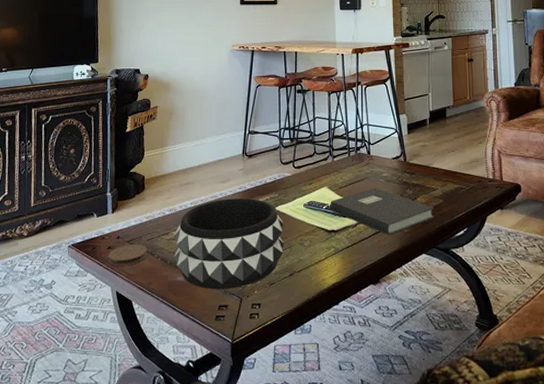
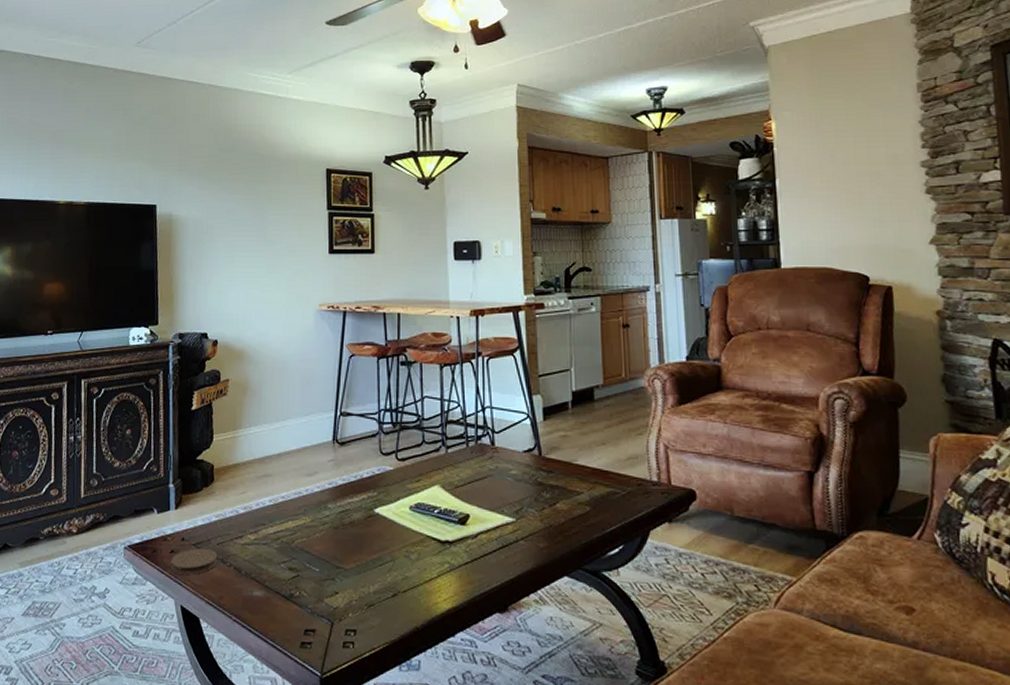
decorative bowl: present [173,198,284,289] -> none [248,496,385,610]
book: present [330,187,434,235] -> none [443,488,579,550]

